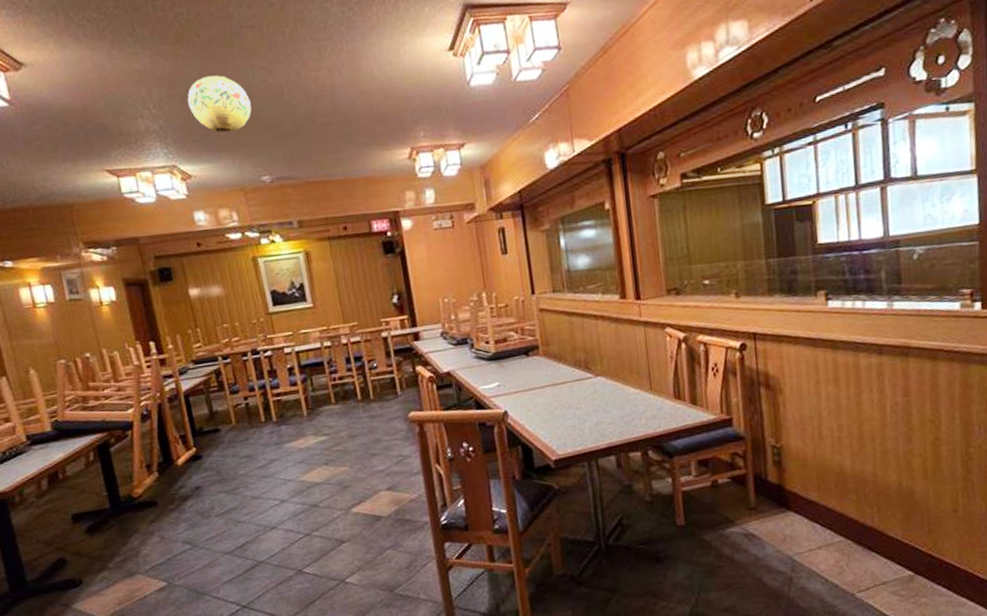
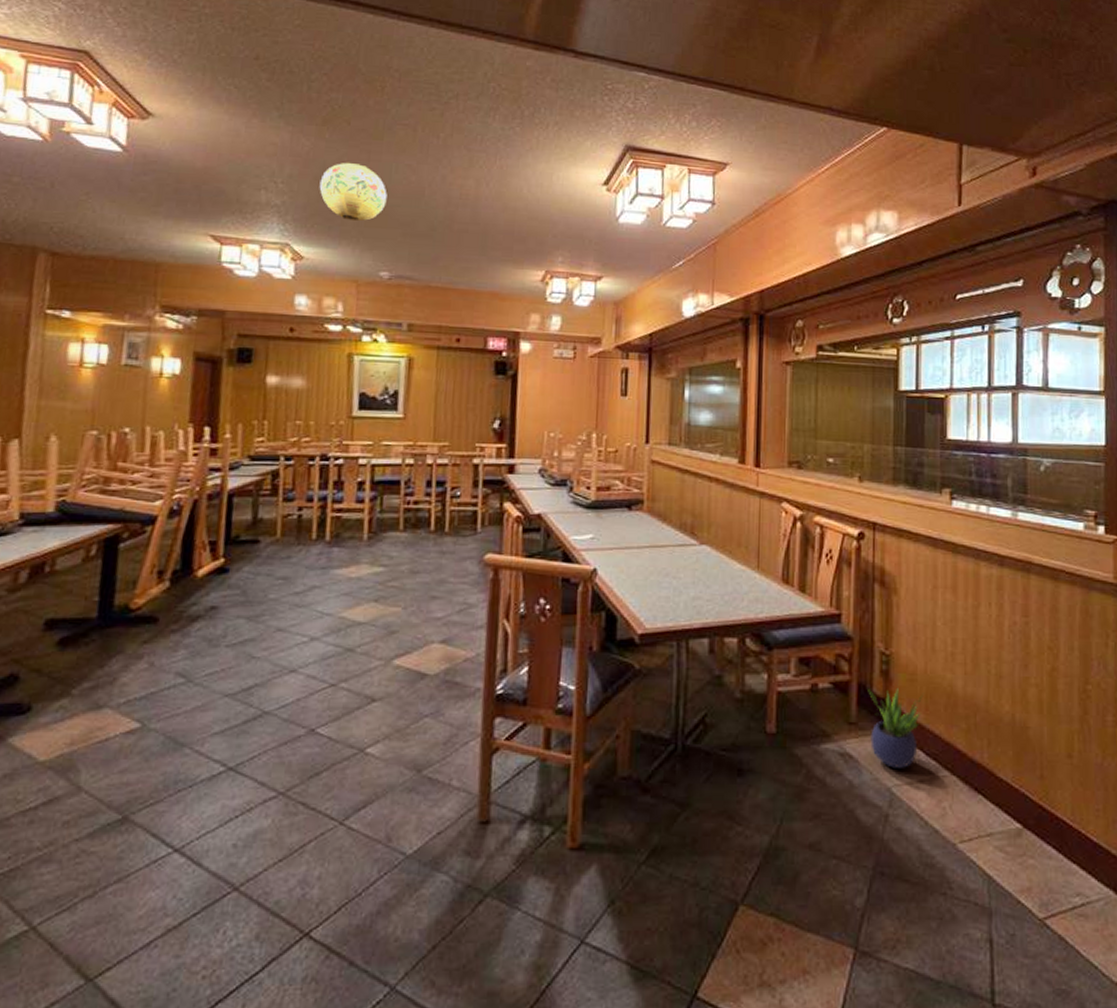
potted plant: none [763,473,815,540] -> present [868,687,924,768]

